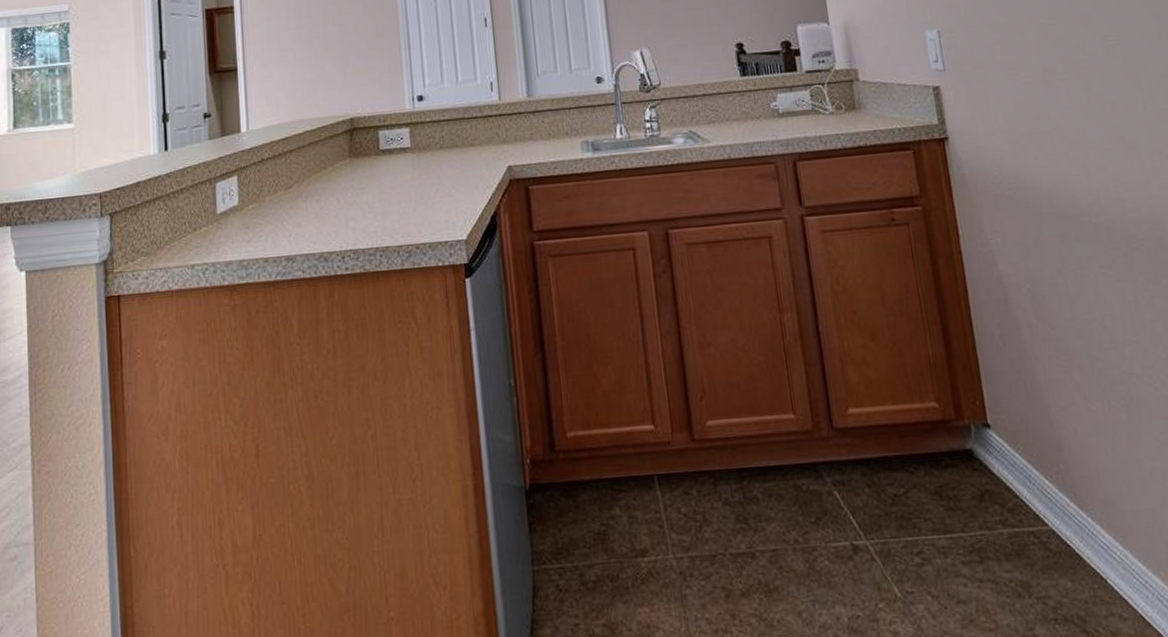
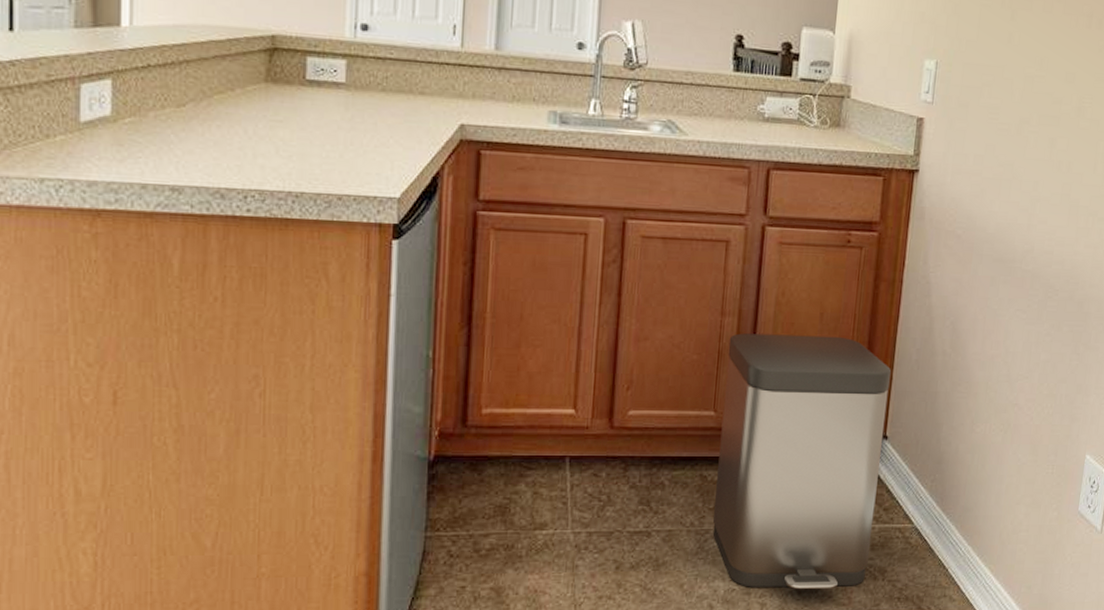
pedal bin: none [792,319,1007,614] -> present [712,333,892,590]

